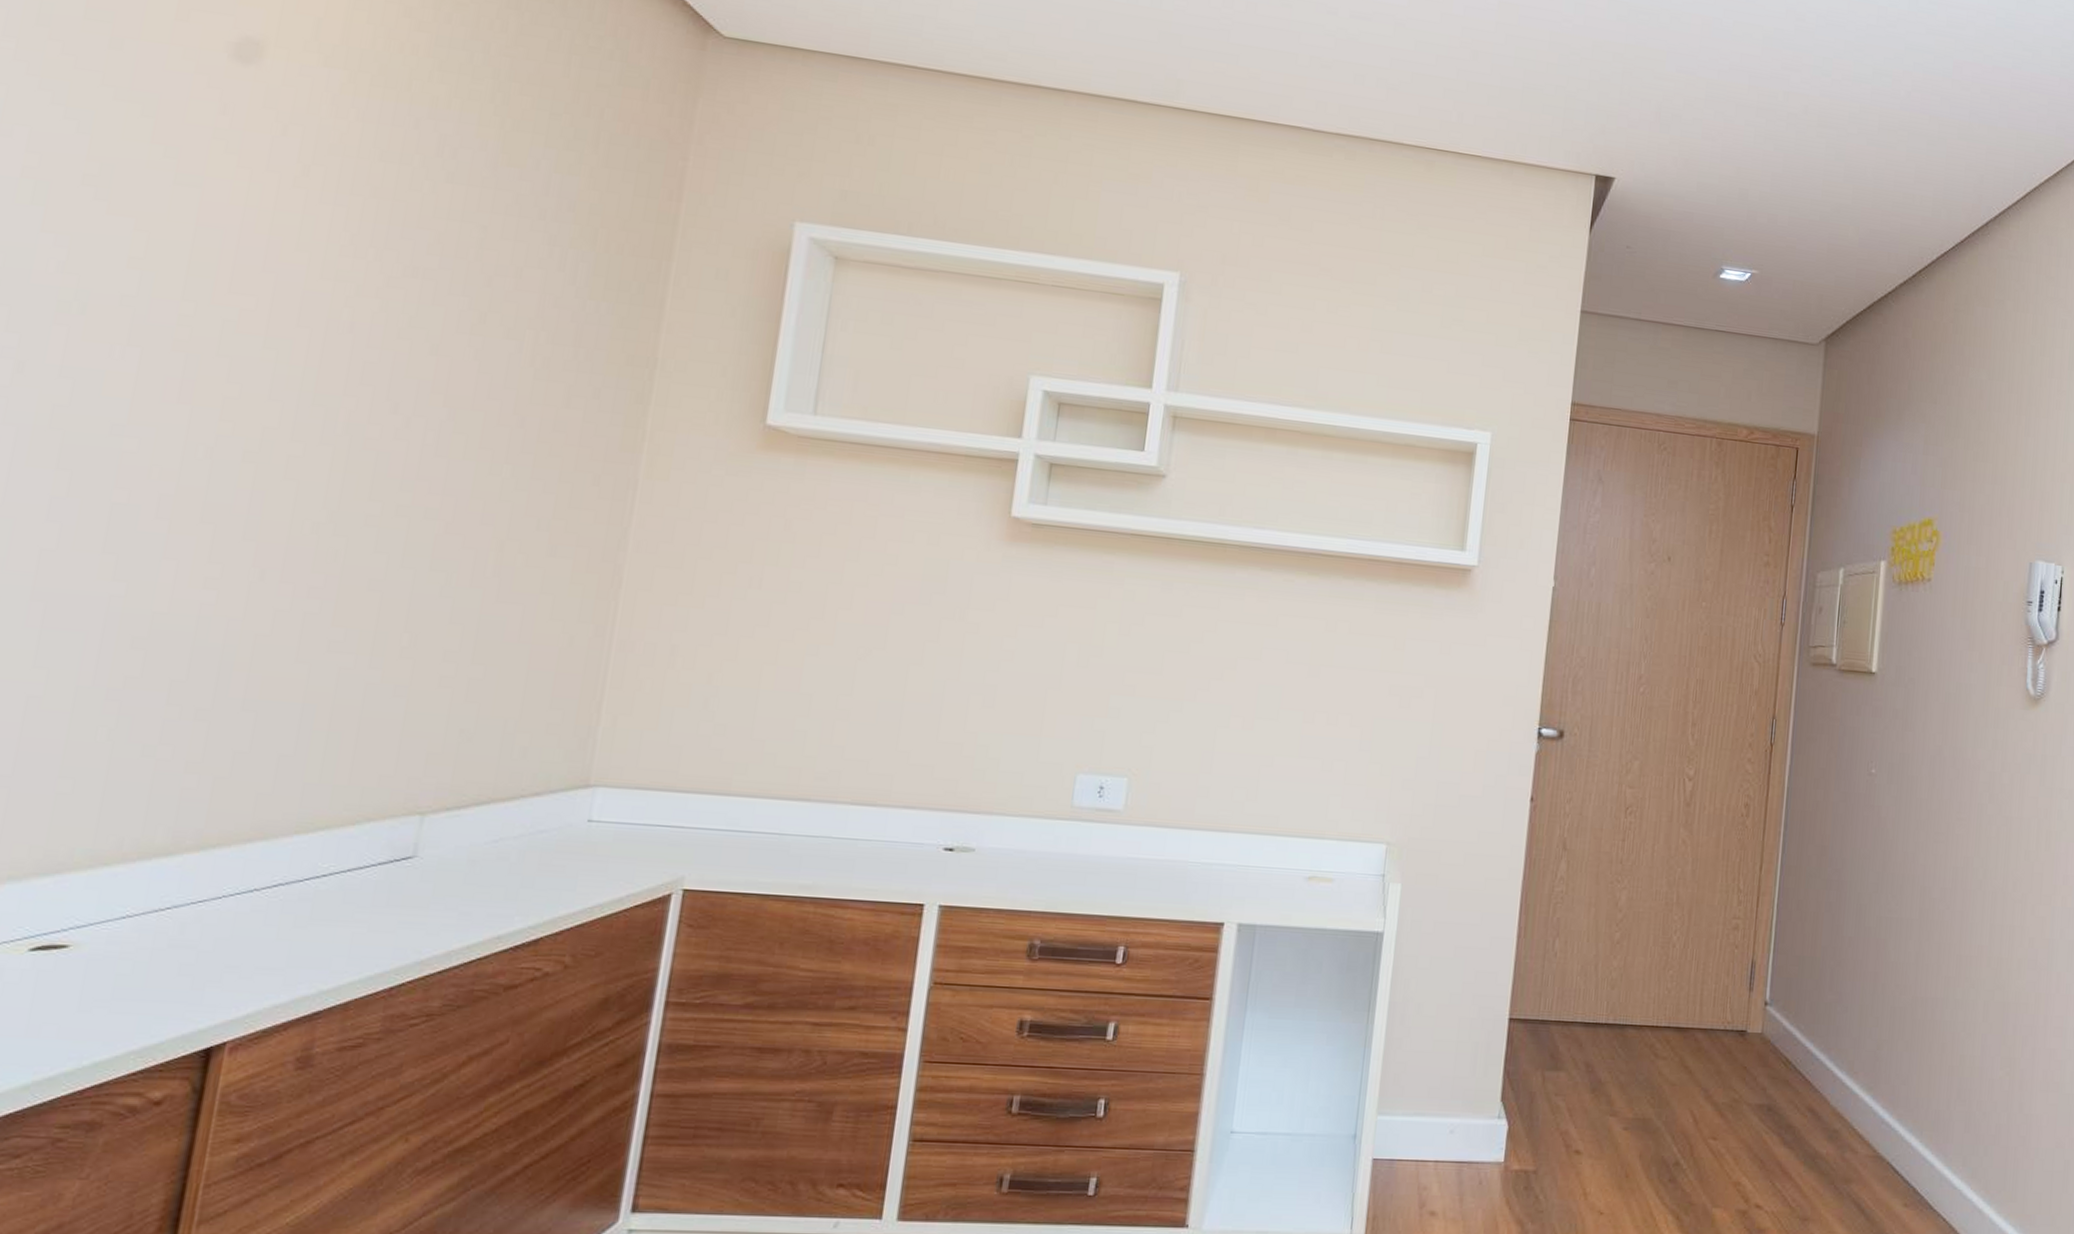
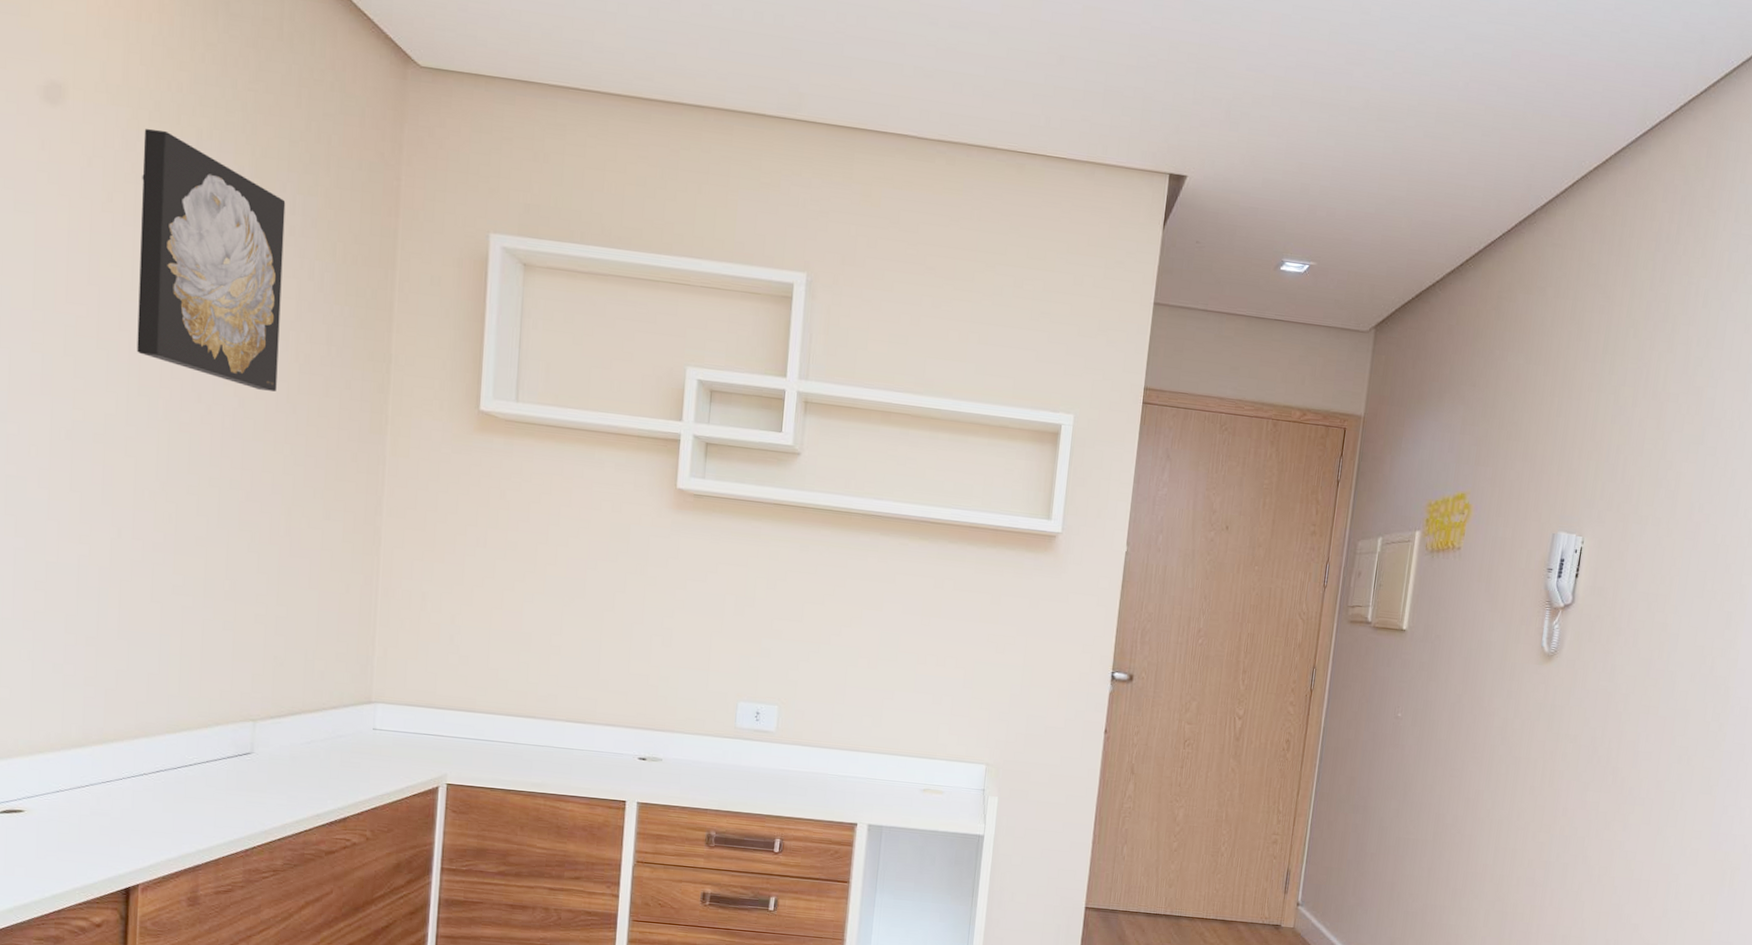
wall art: none [317,95,538,401] -> present [137,129,286,392]

